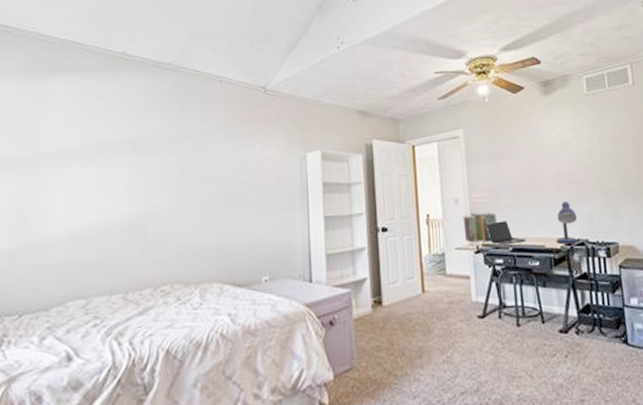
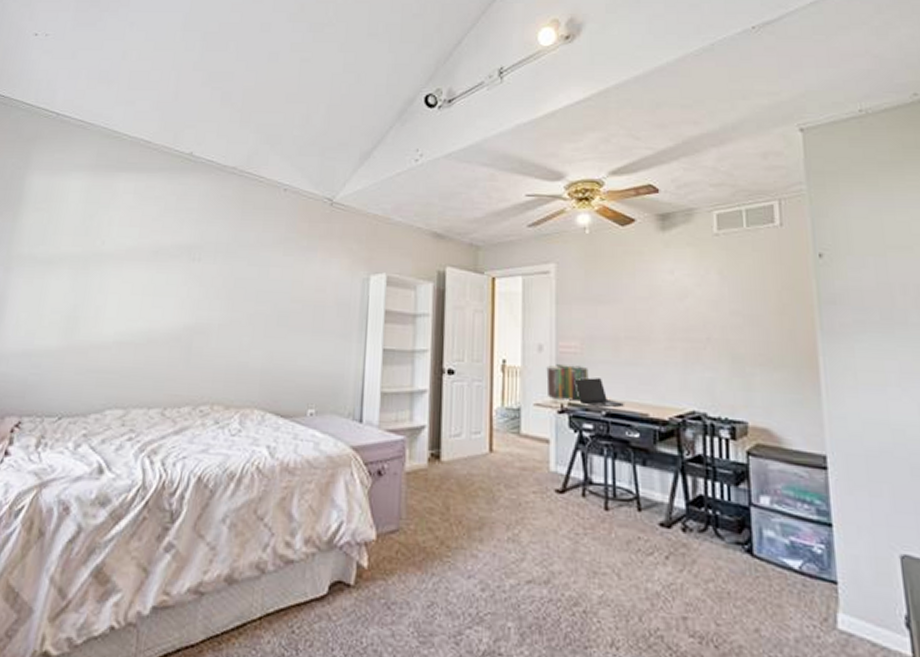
desk lamp: present [556,202,577,244] -> none [664,363,694,417]

